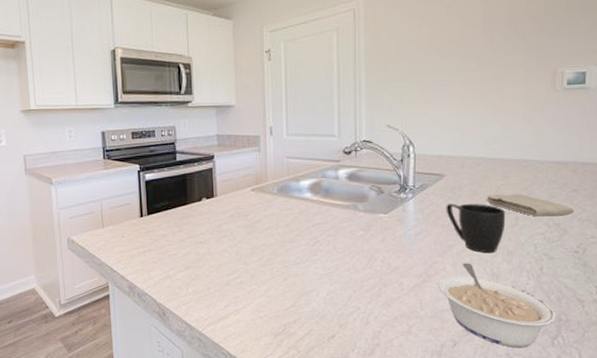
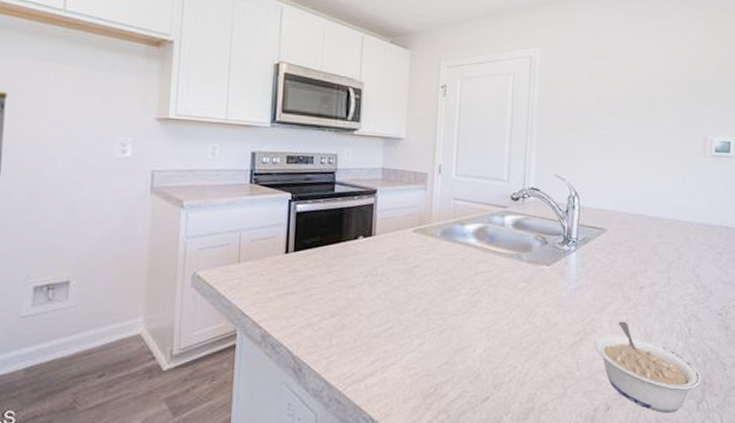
mug: present [446,203,506,254] -> none [605,259,660,312]
washcloth: present [486,194,575,217] -> none [642,252,719,278]

